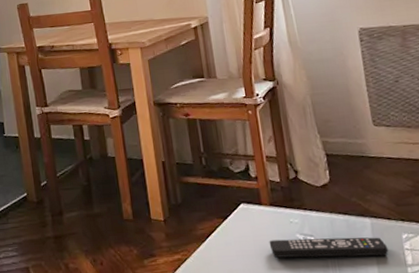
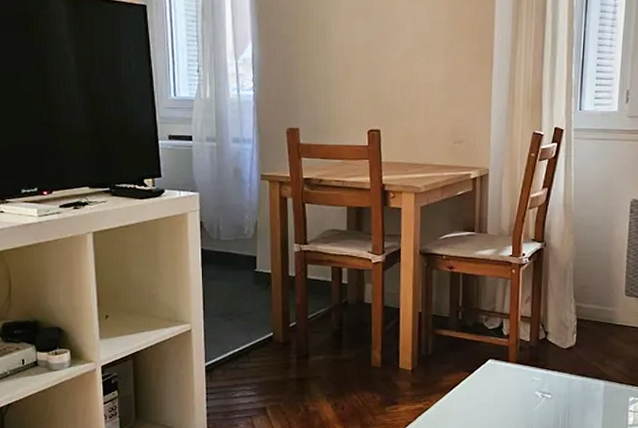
remote control: present [269,237,389,258] -> none [509,395,615,416]

